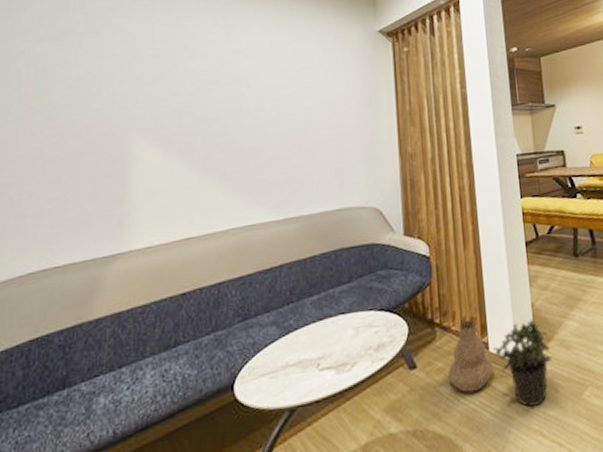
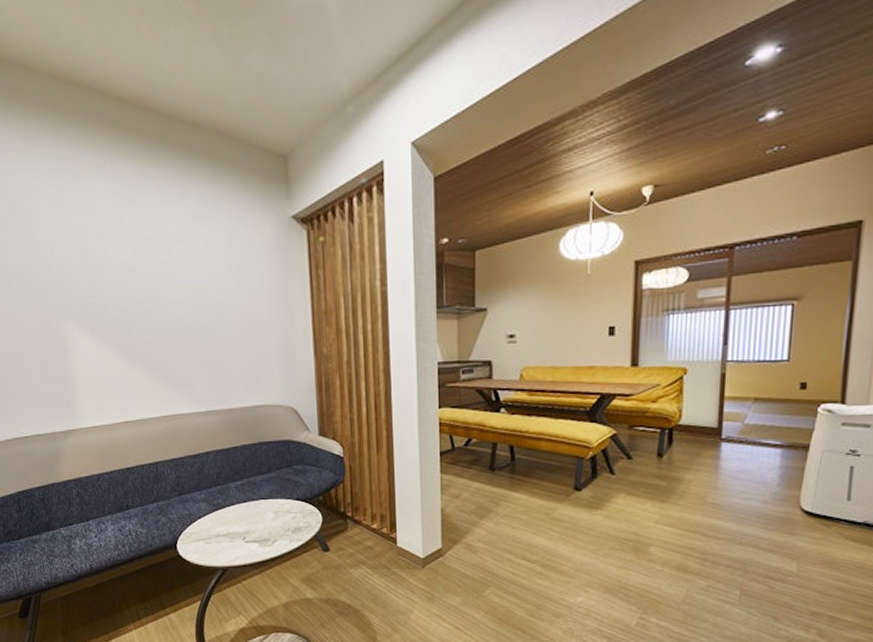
vase: present [448,319,494,393] -> none [358,516,401,577]
potted plant: present [494,318,552,407] -> none [401,522,456,595]

